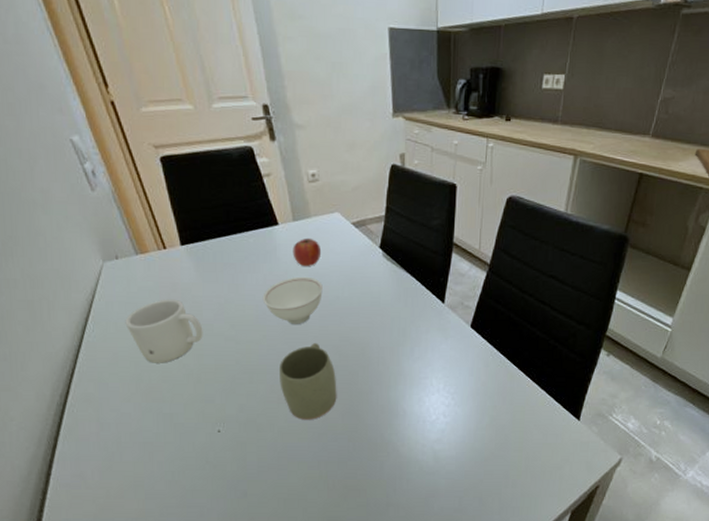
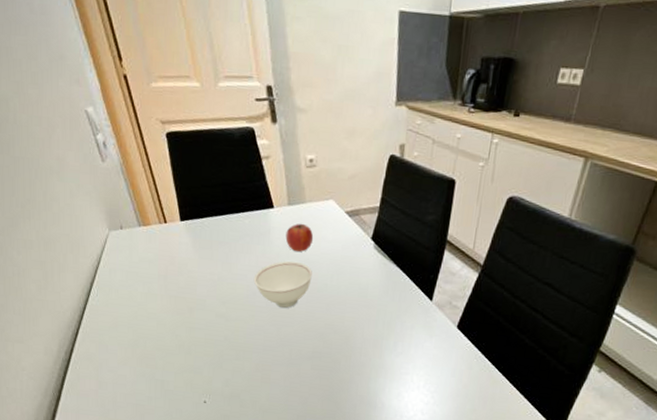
mug: present [125,299,203,363] -> none [126,271,196,332]
mug: present [280,343,337,420] -> none [264,327,319,402]

